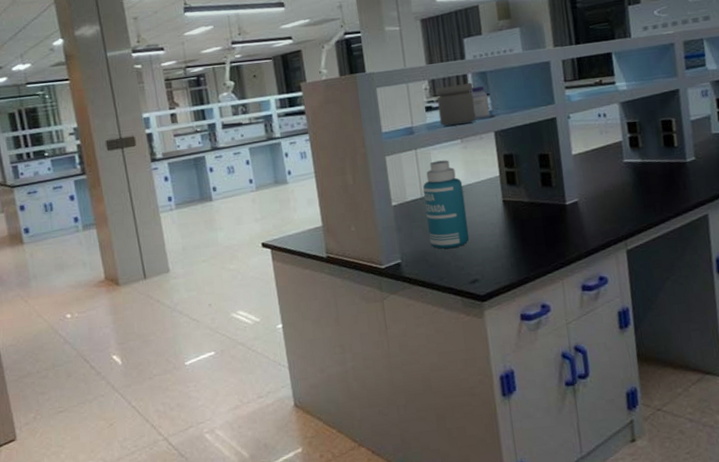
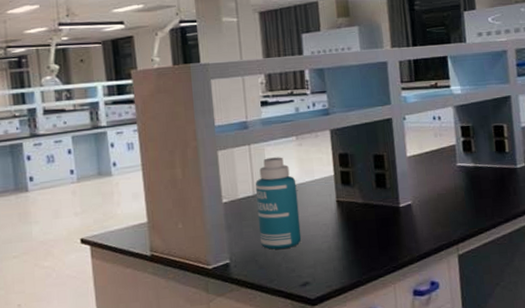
jar: present [435,83,477,127] -> none [271,79,313,122]
medicine bottle: present [471,86,496,119] -> none [308,83,332,116]

